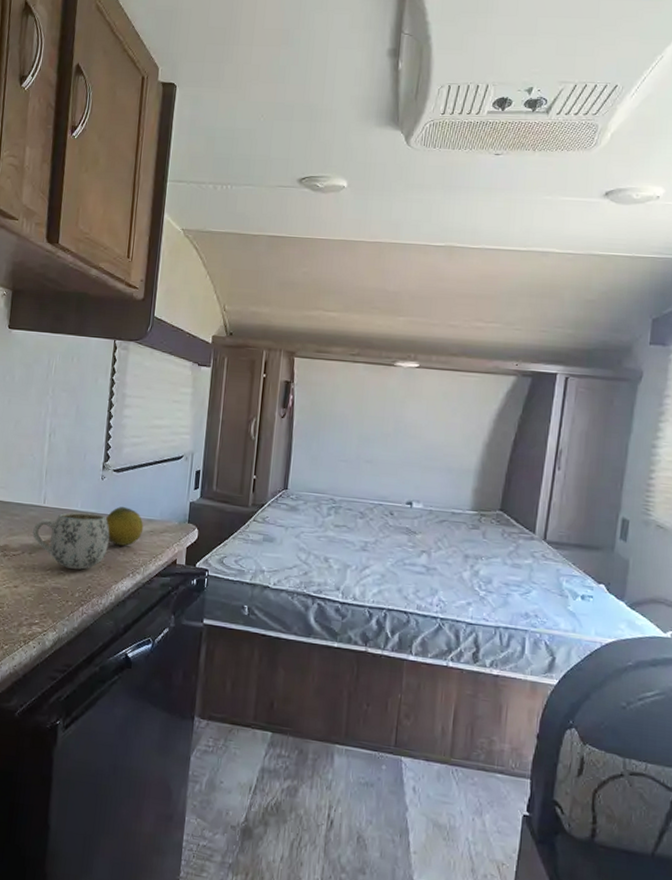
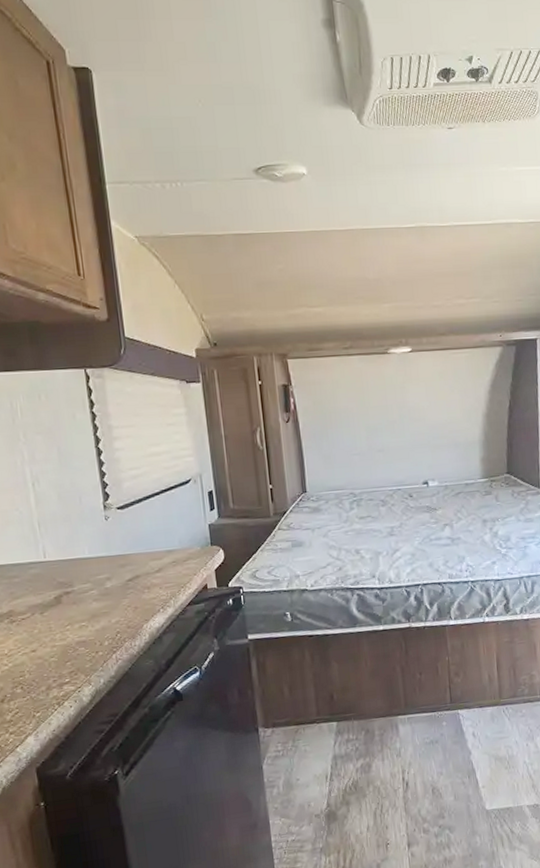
mug: present [32,512,110,570] -> none [38,556,130,619]
fruit: present [105,507,144,546] -> none [119,543,165,584]

